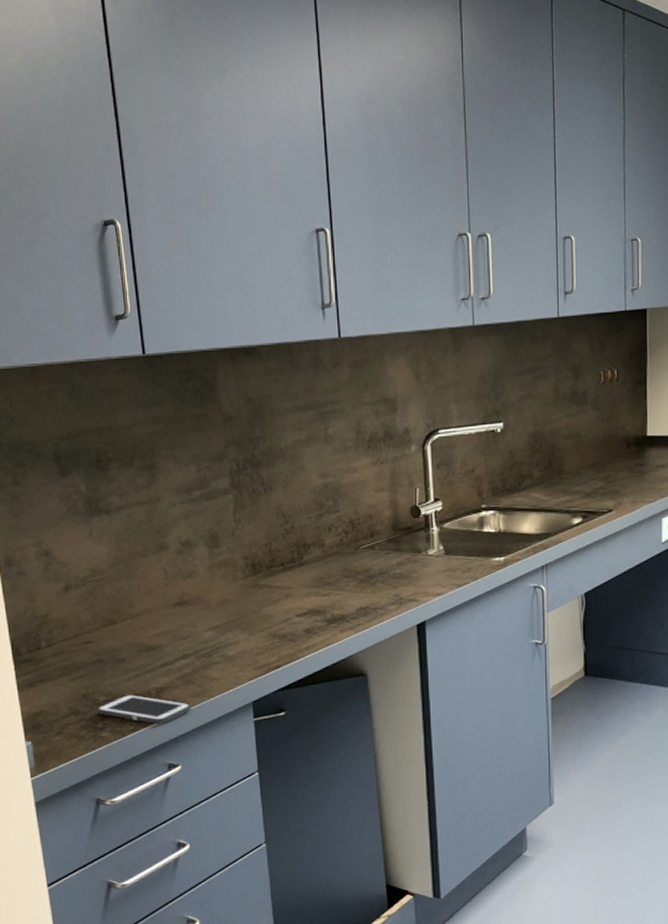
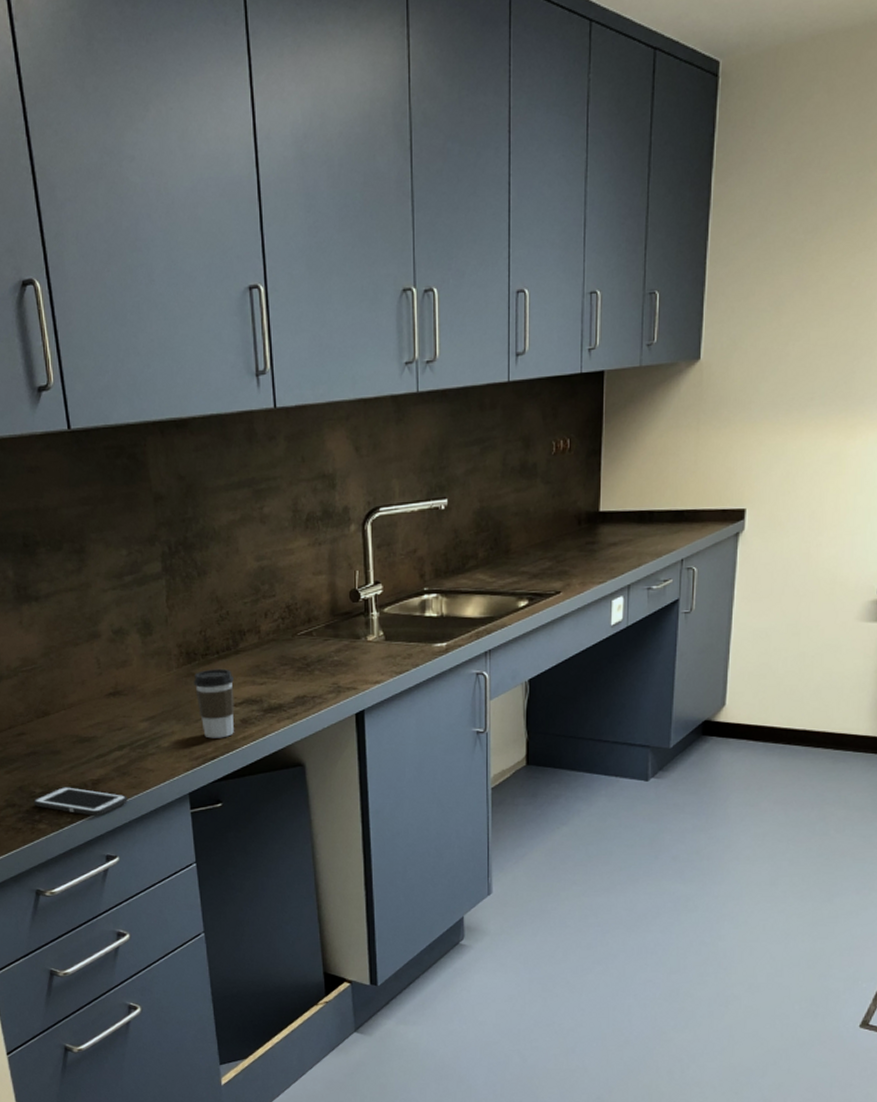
coffee cup: none [258,580,298,648] -> present [193,668,235,739]

